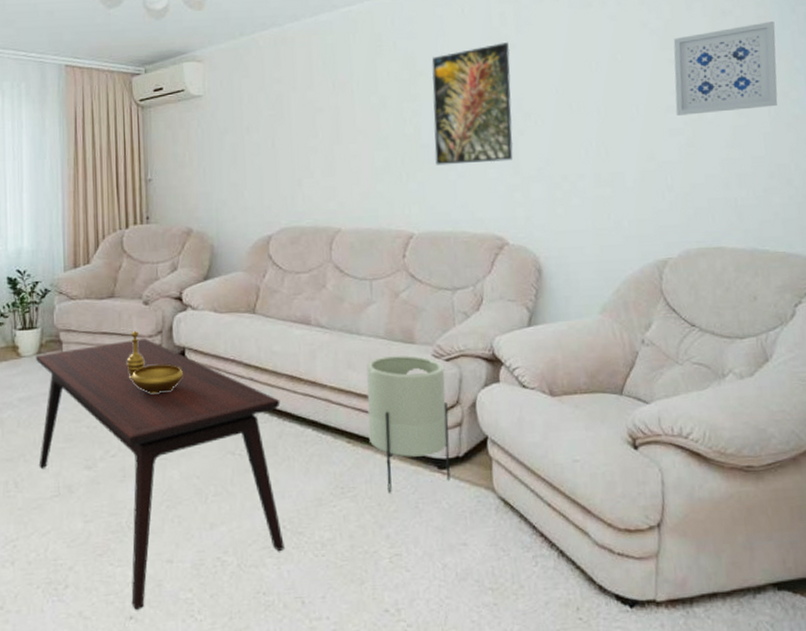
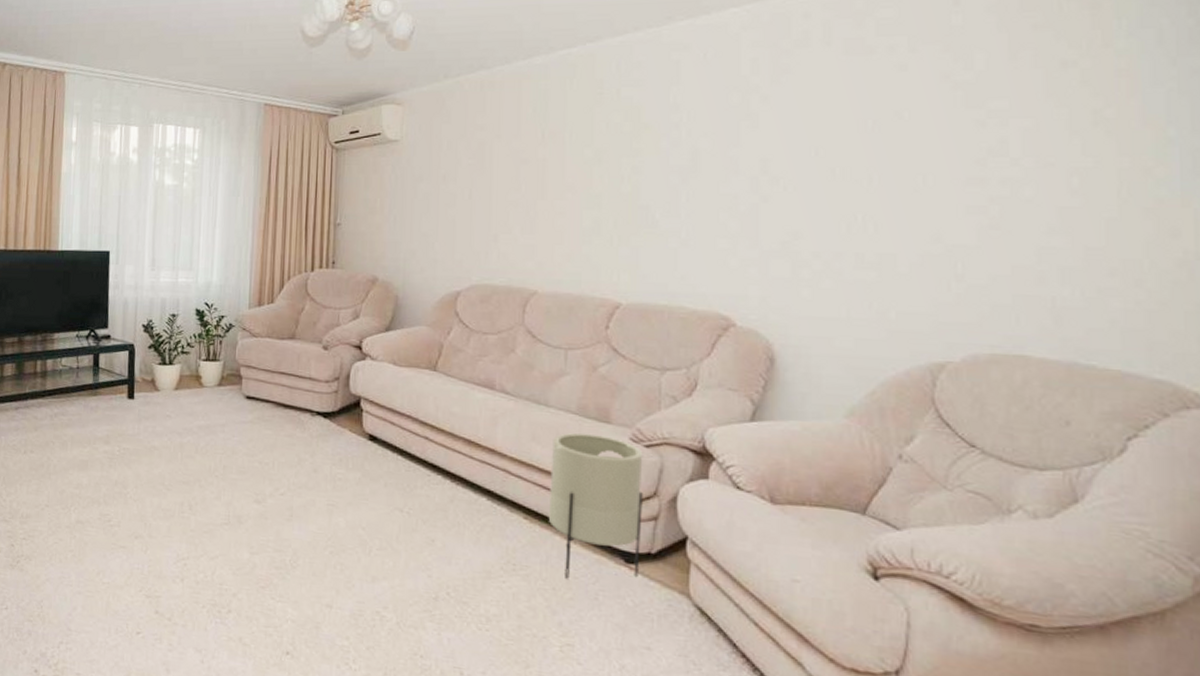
coffee table: present [35,337,284,610] -> none [212,382,455,647]
decorative bowl: present [126,331,184,394] -> none [301,375,358,440]
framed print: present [431,42,513,166] -> none [654,94,761,232]
wall art: present [673,21,778,116] -> none [979,76,1142,190]

